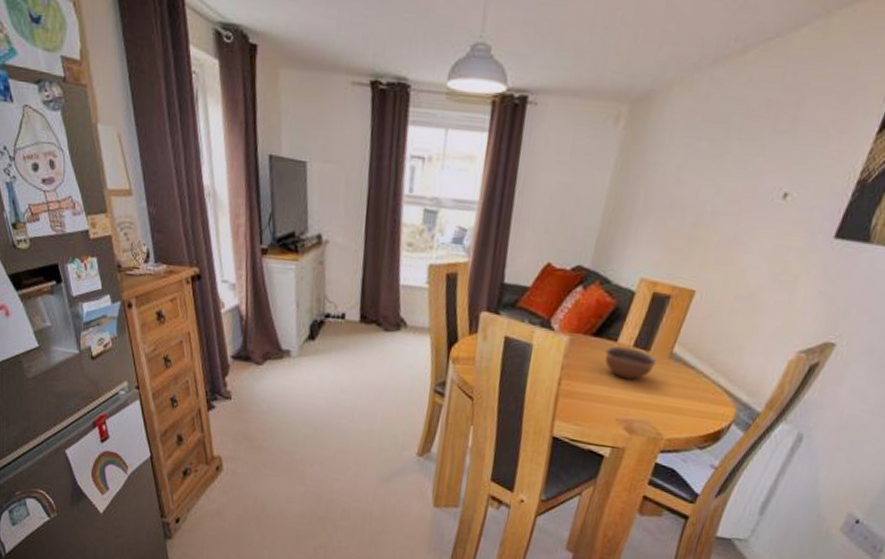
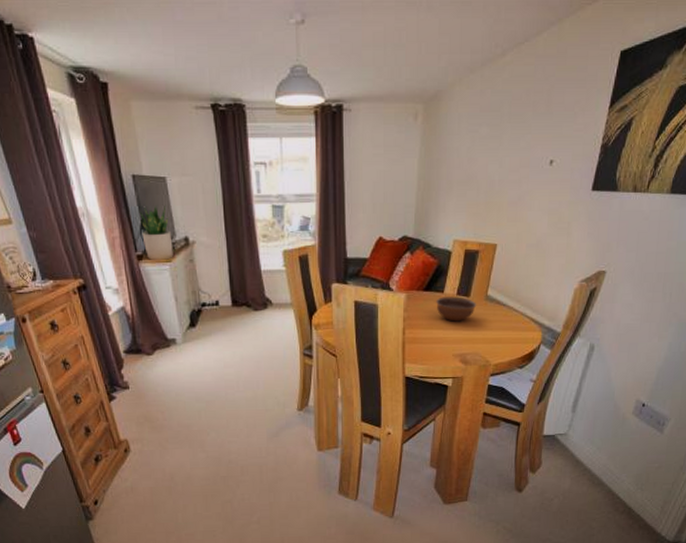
planter: none [270,194,304,259] -> present [139,206,174,261]

